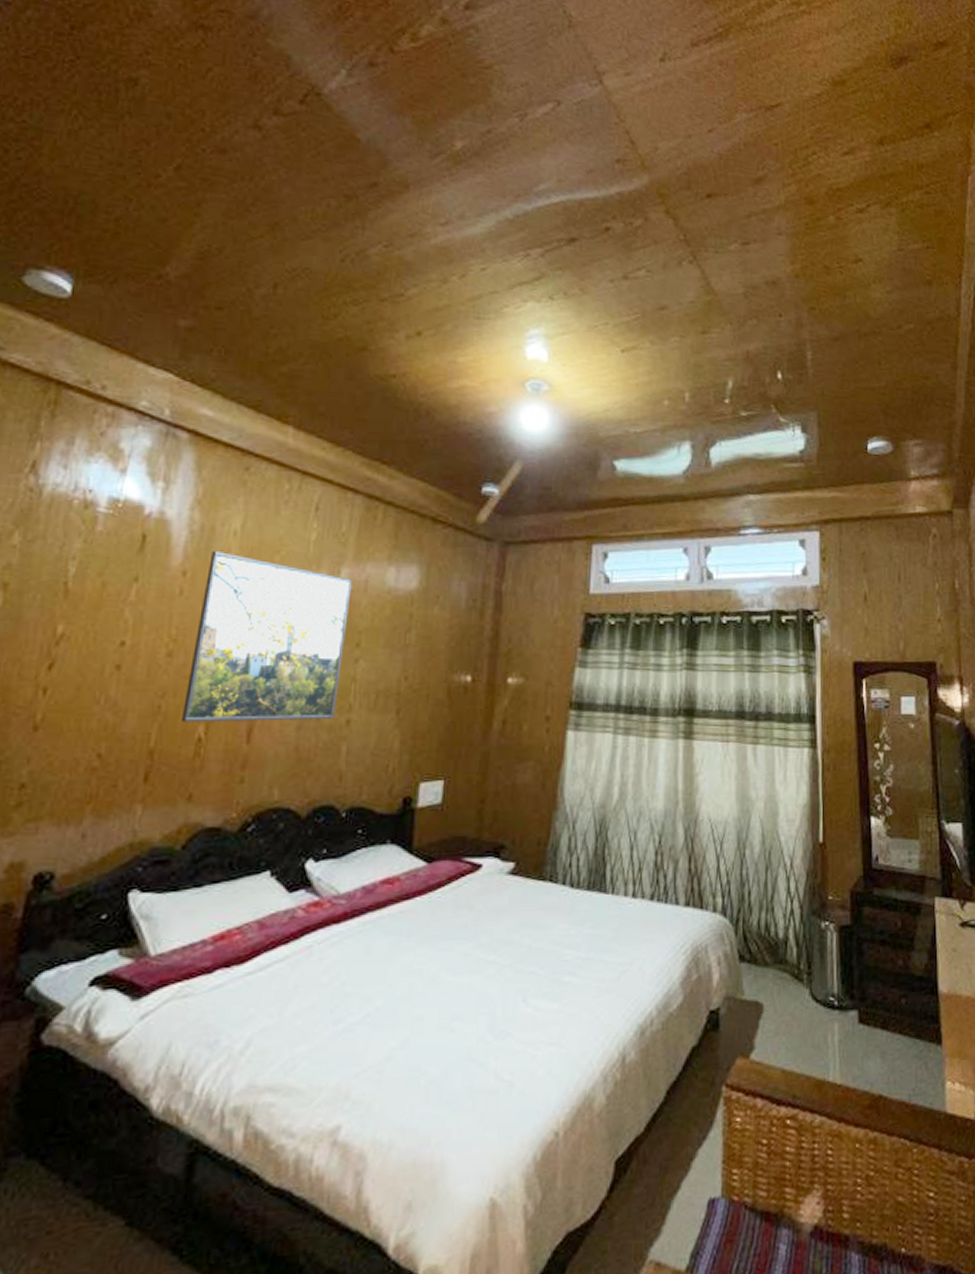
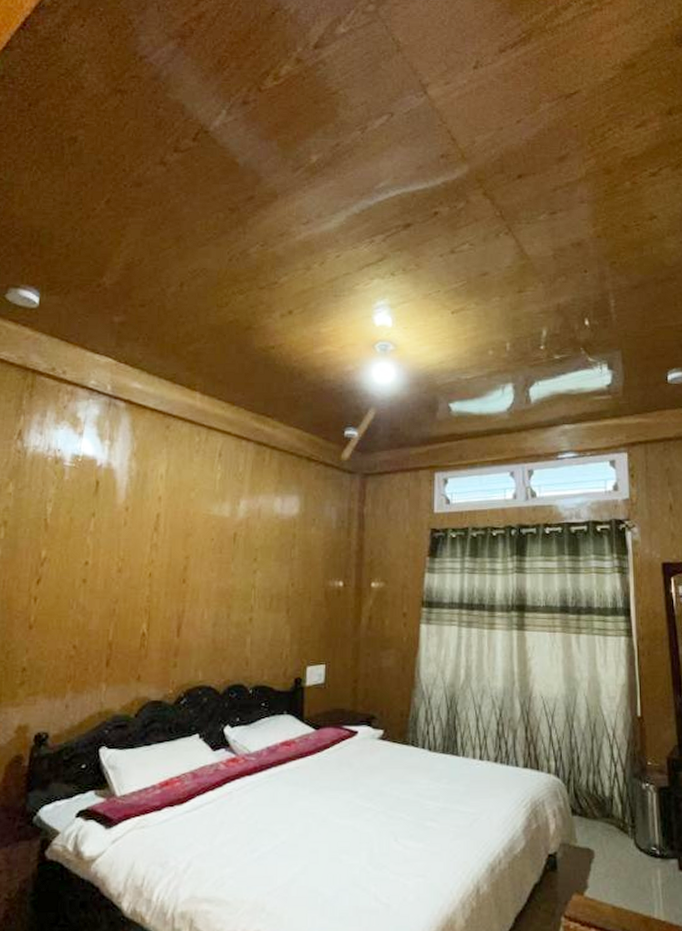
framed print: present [180,551,352,723] -> none [129,491,249,622]

